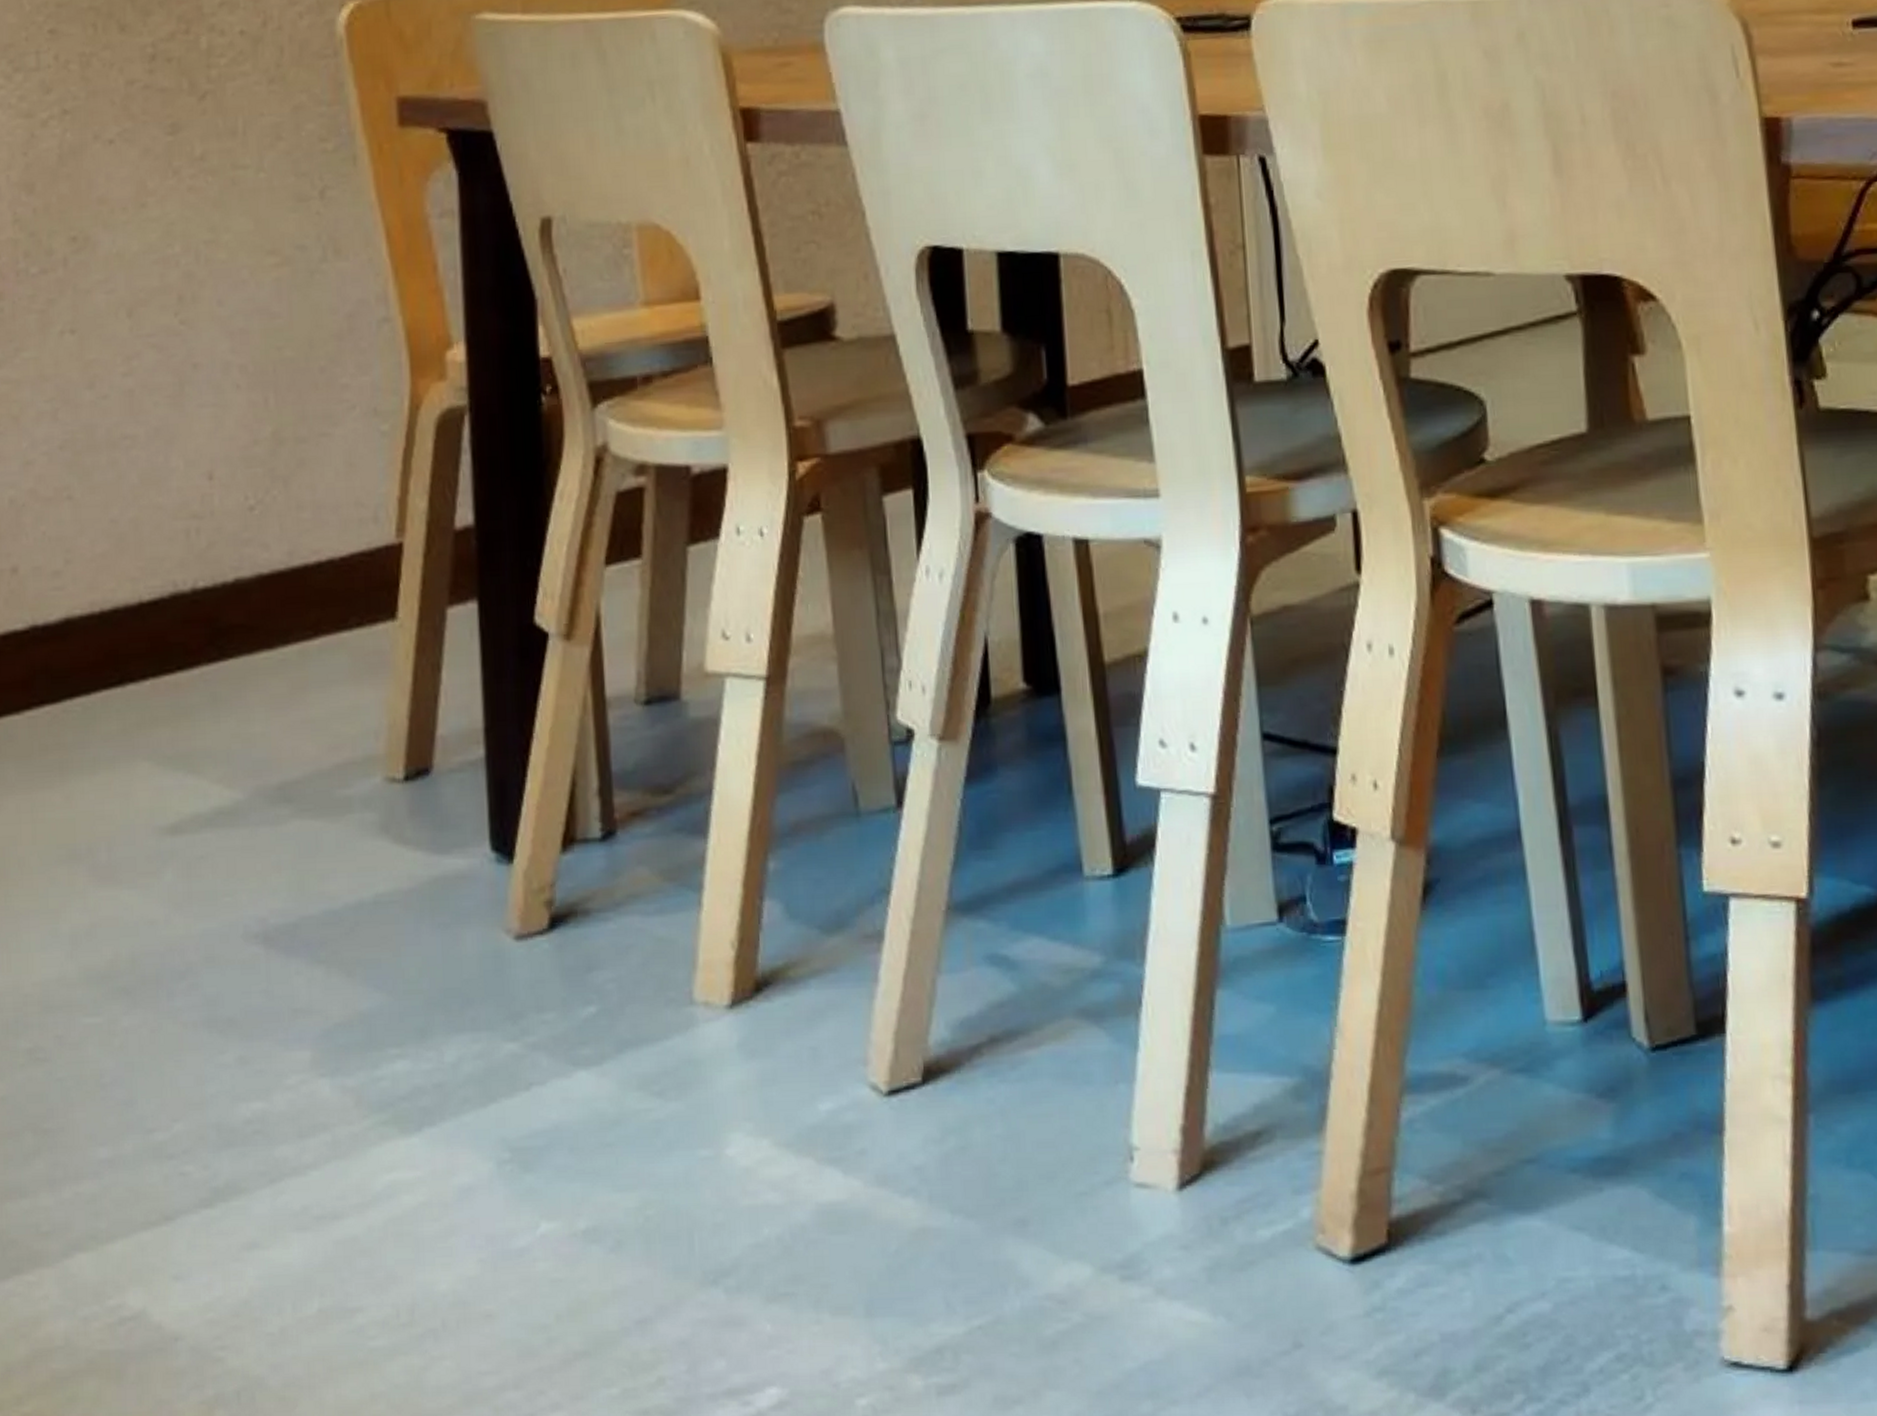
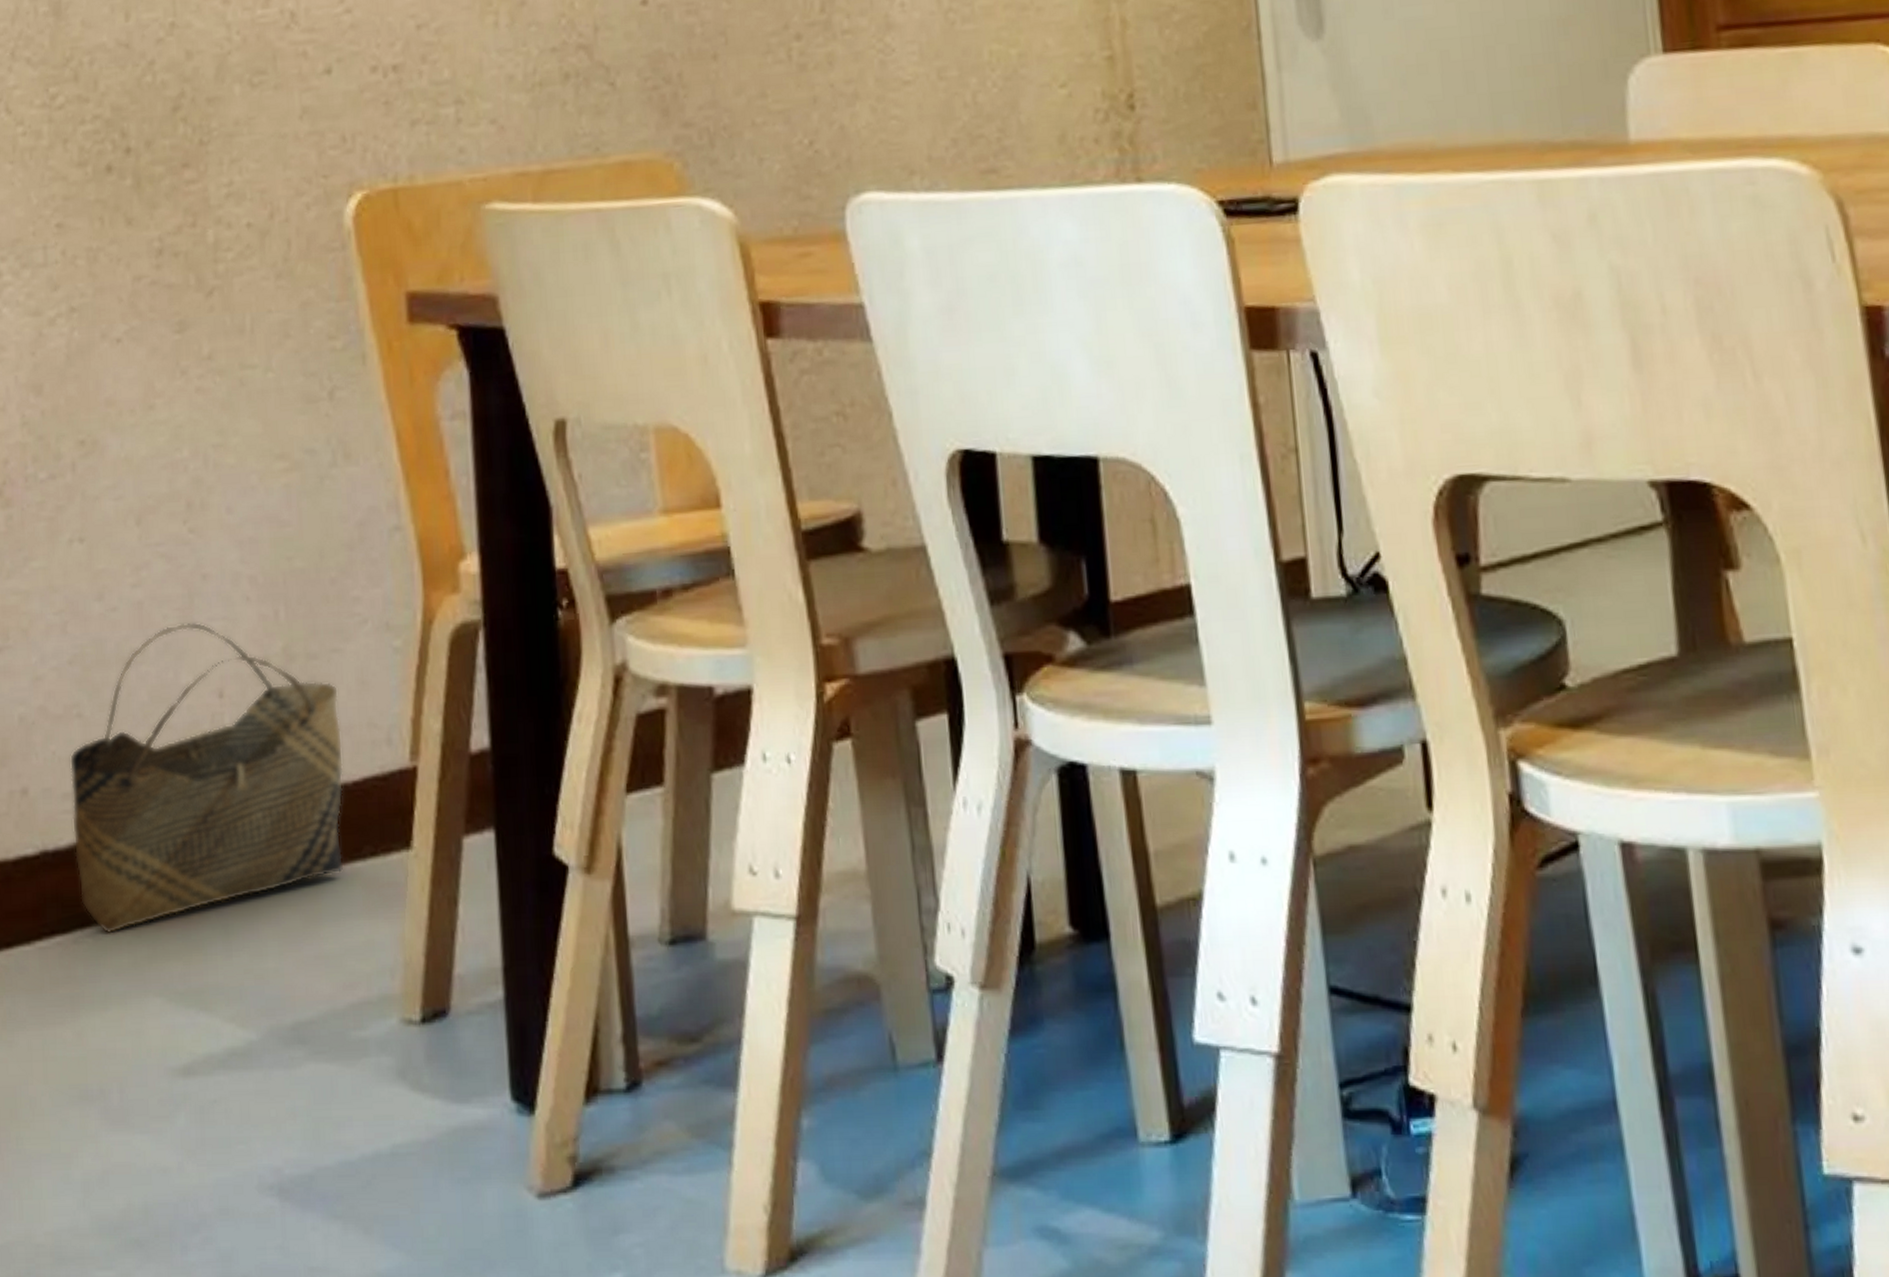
basket: none [59,408,331,703] -> present [69,622,344,934]

